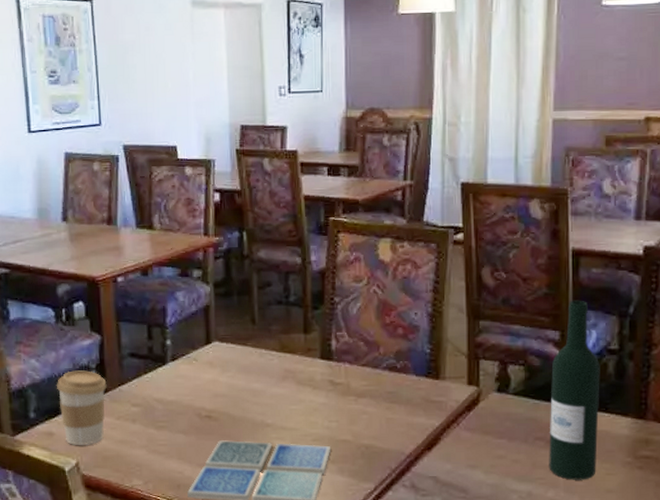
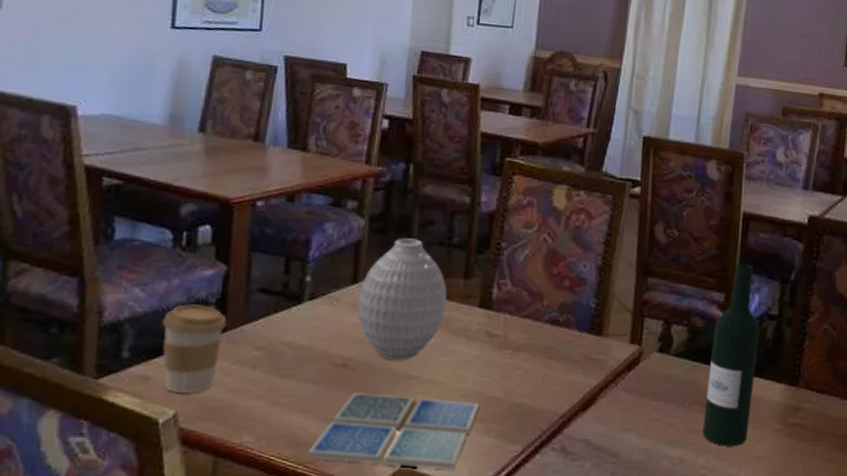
vase: none [212,300,291,410] -> present [357,238,448,360]

